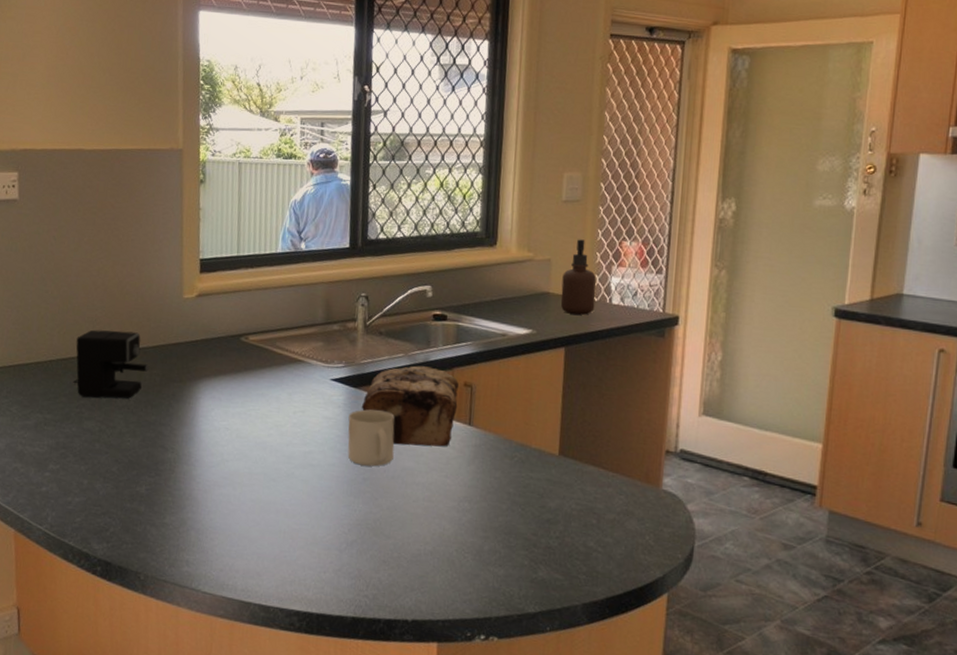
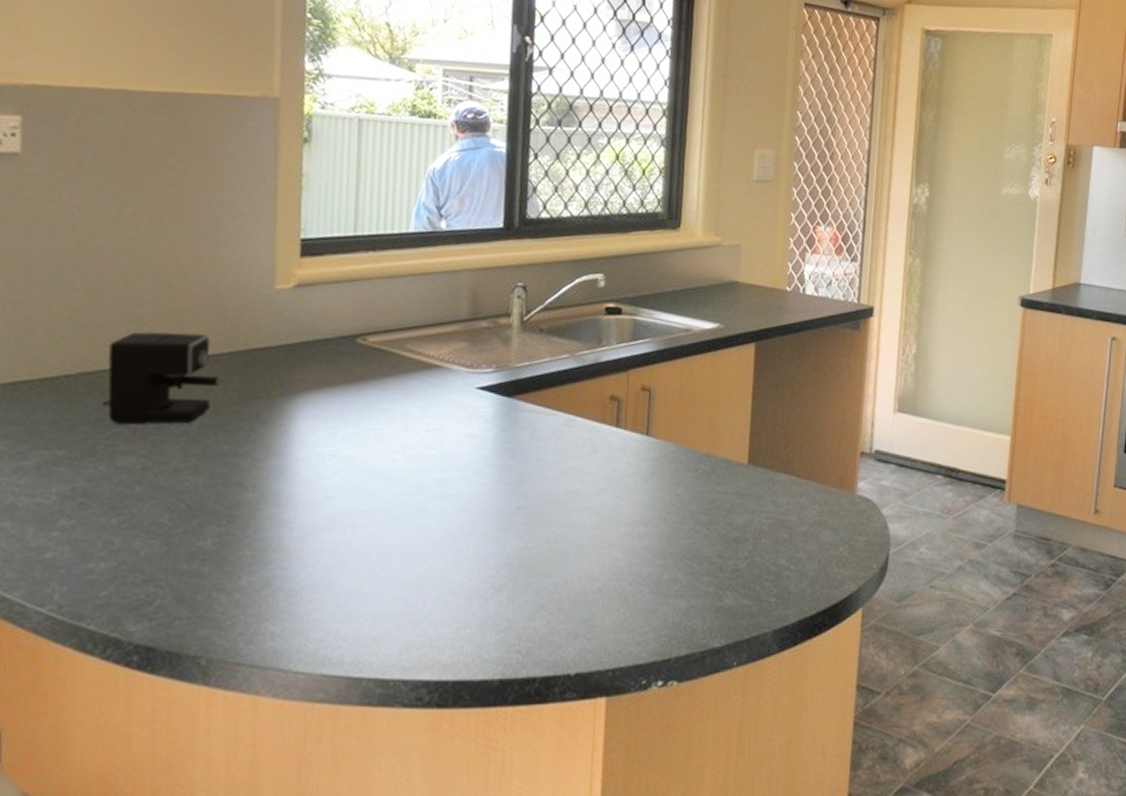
cup: present [347,409,395,467] -> none [497,422,557,492]
bread loaf: present [361,365,460,447] -> none [515,368,636,463]
soap dispenser: present [560,239,597,315] -> none [750,223,789,307]

